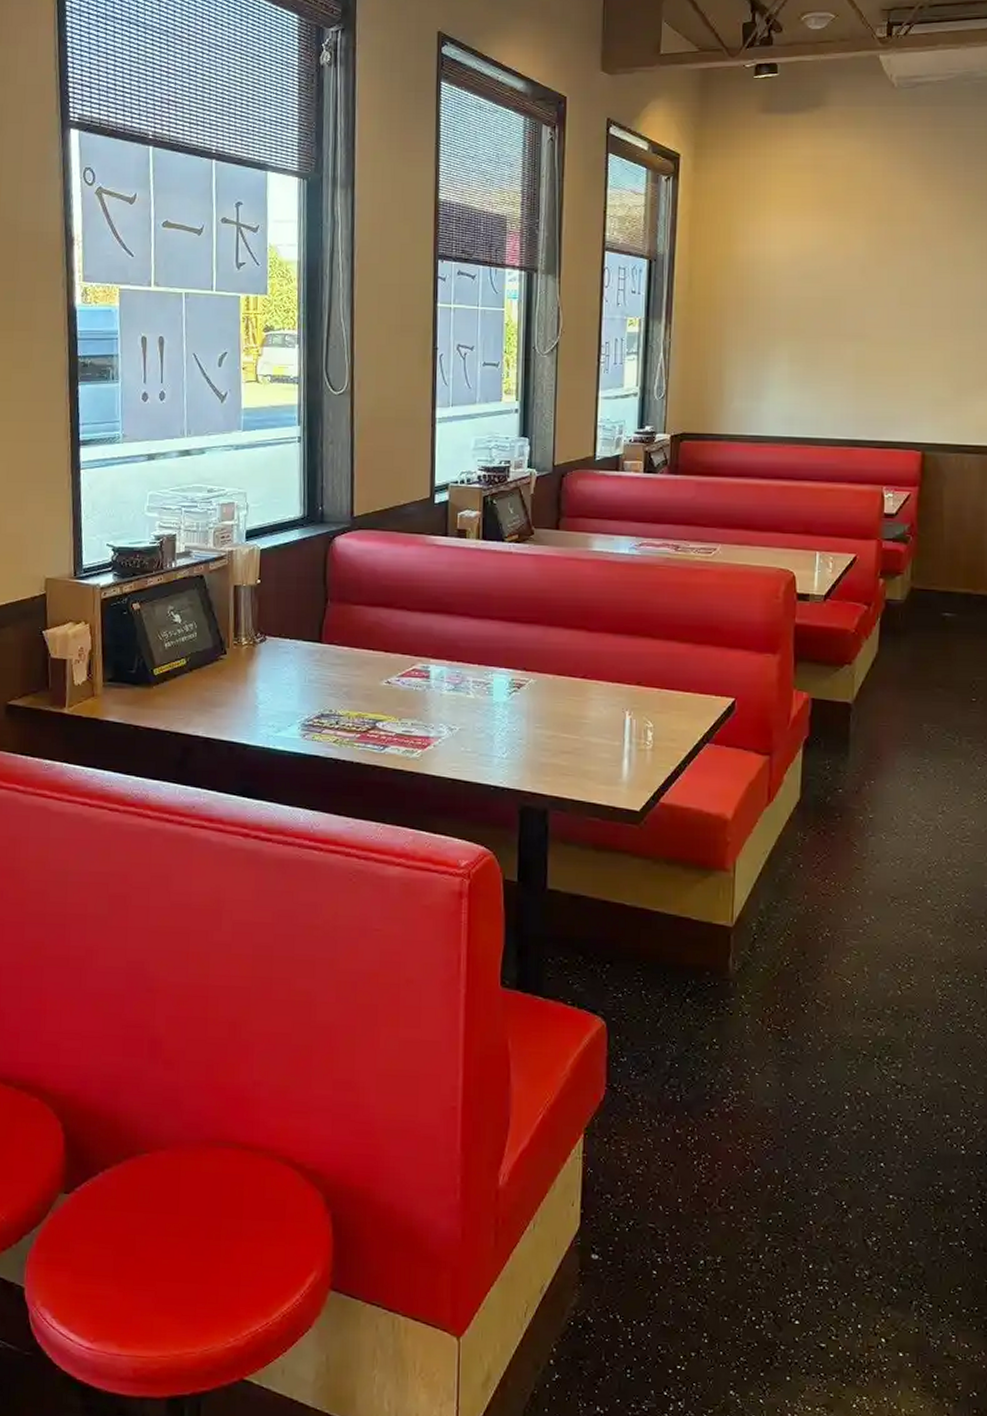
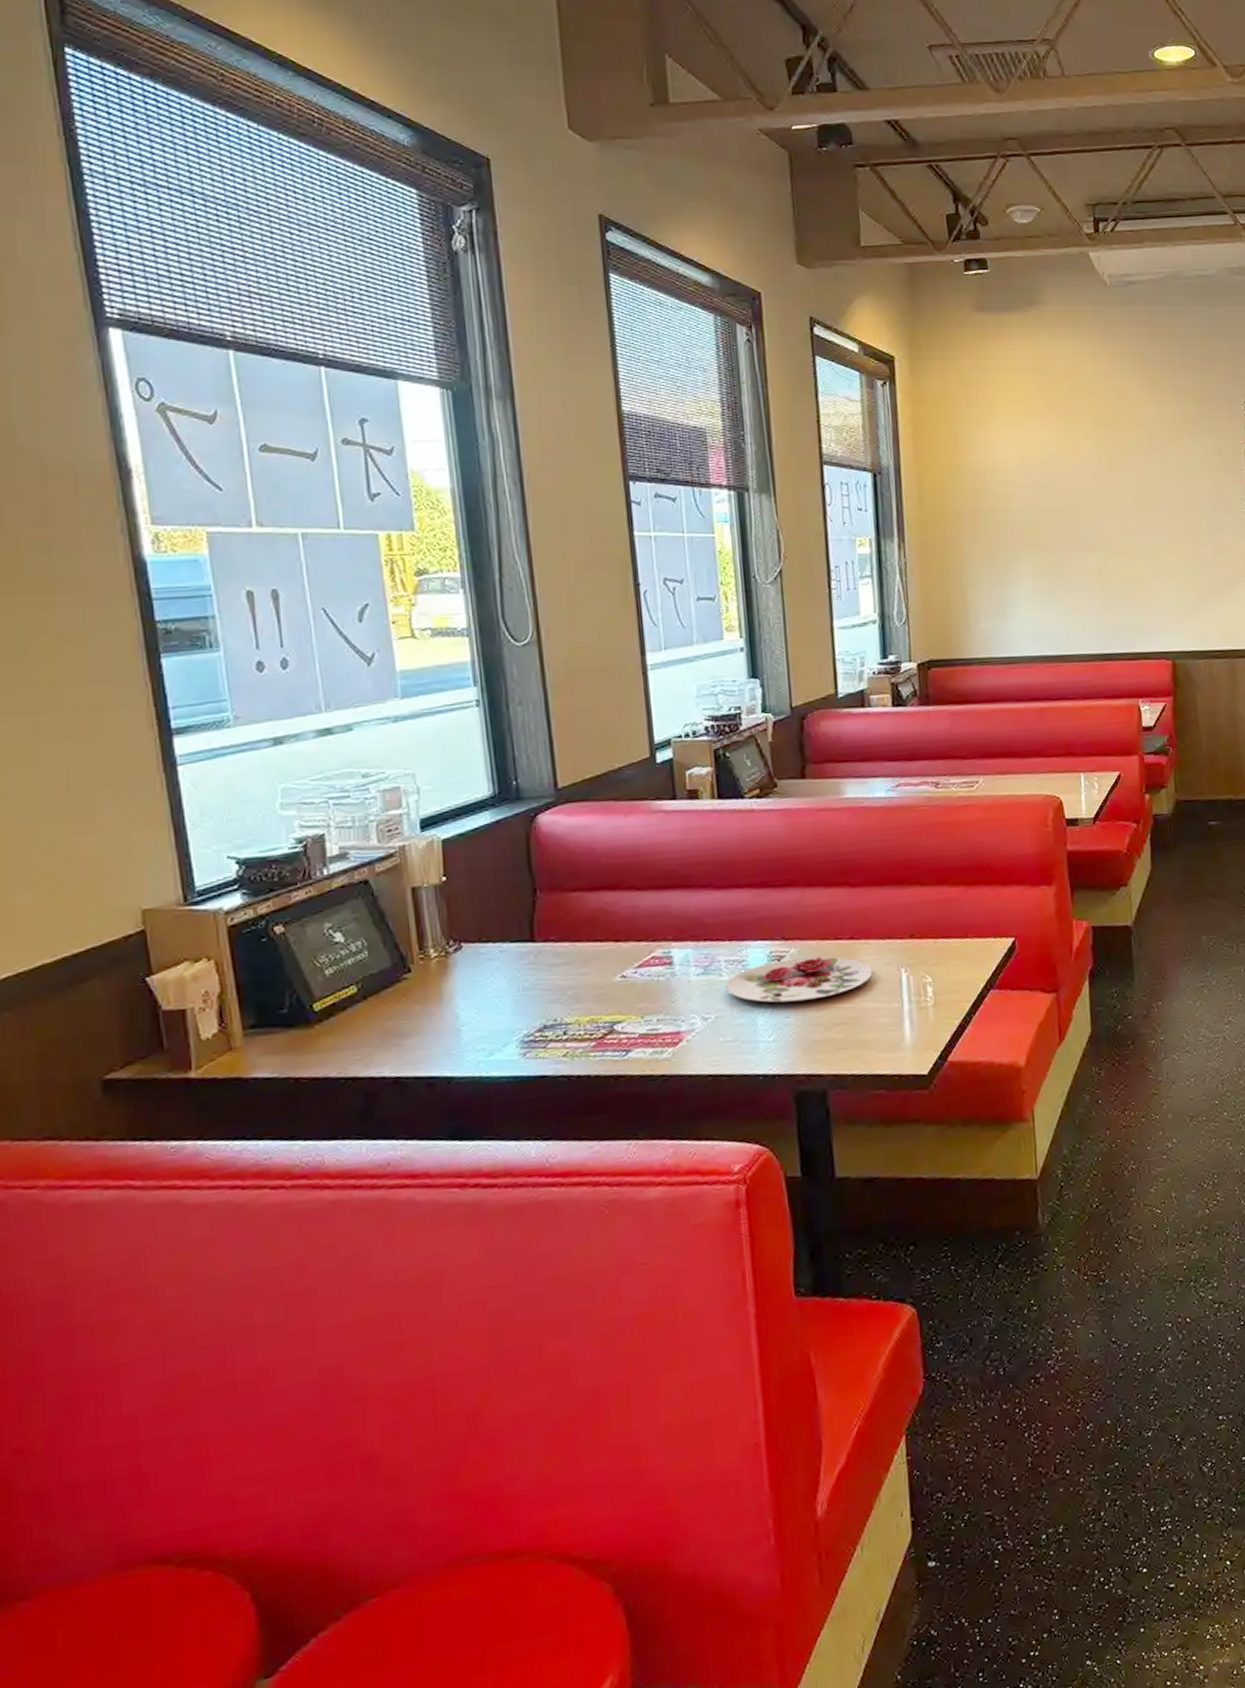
plate: none [472,688,599,727] -> present [726,956,872,1003]

